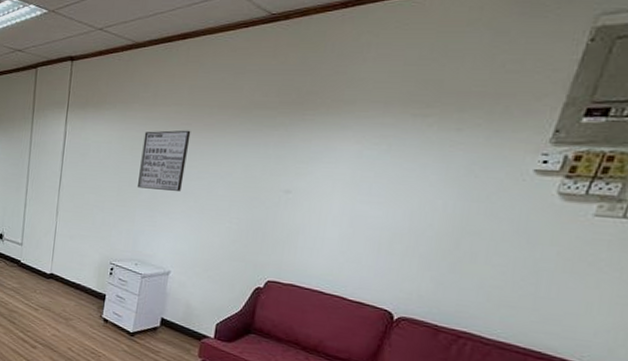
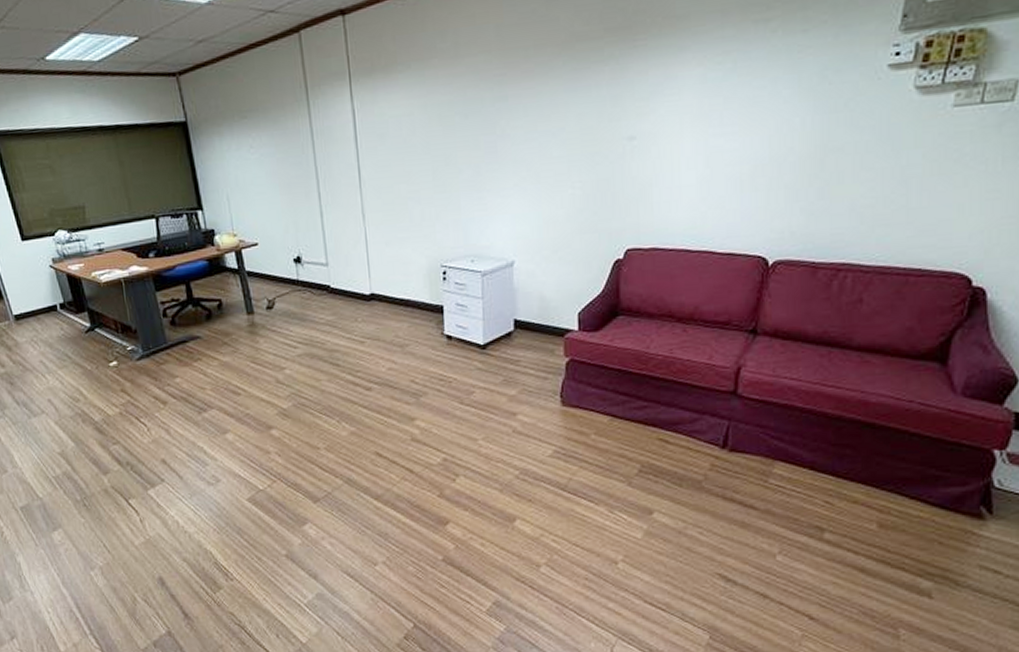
wall art: present [138,130,191,192] -> none [452,82,510,166]

